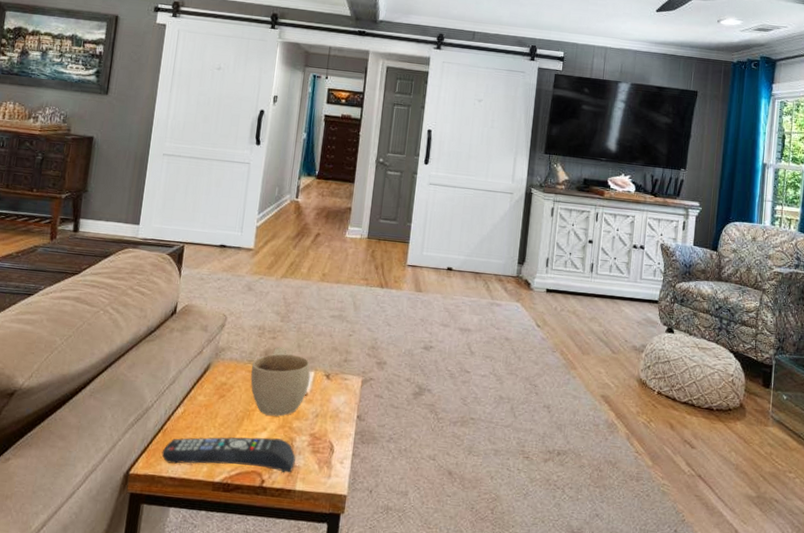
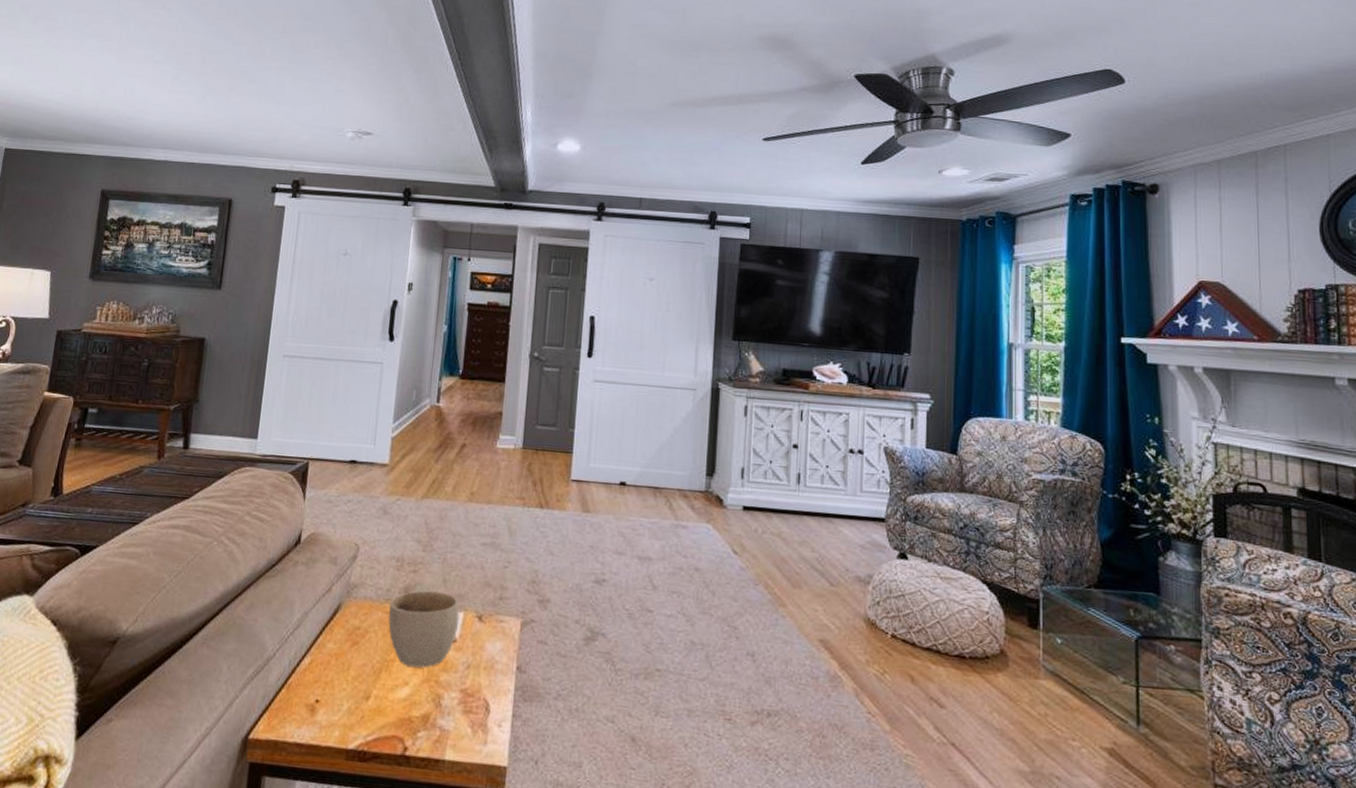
remote control: present [161,437,296,473] -> none [285,693,444,738]

